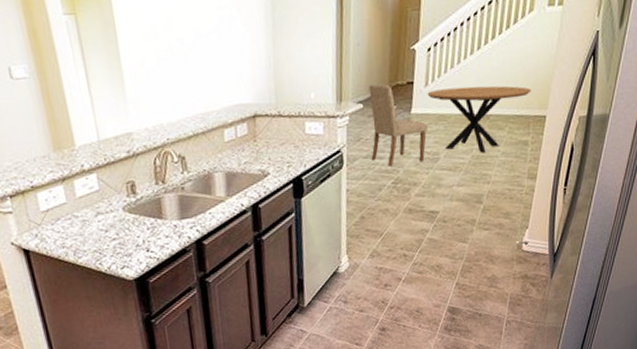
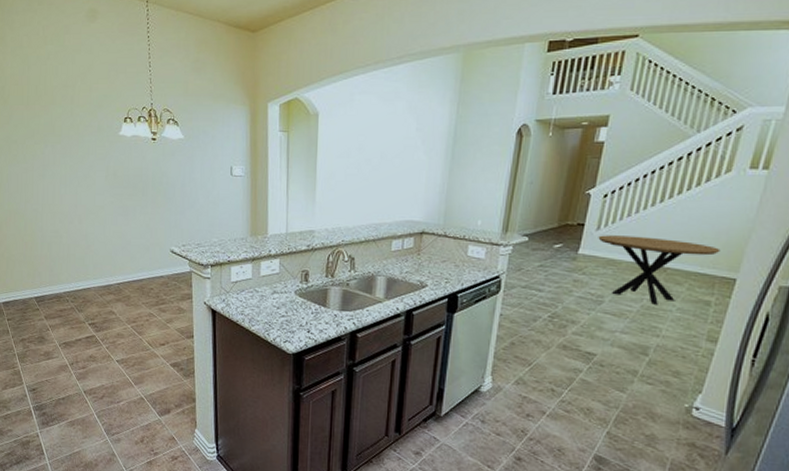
dining chair: present [369,84,428,167] -> none [530,221,595,302]

